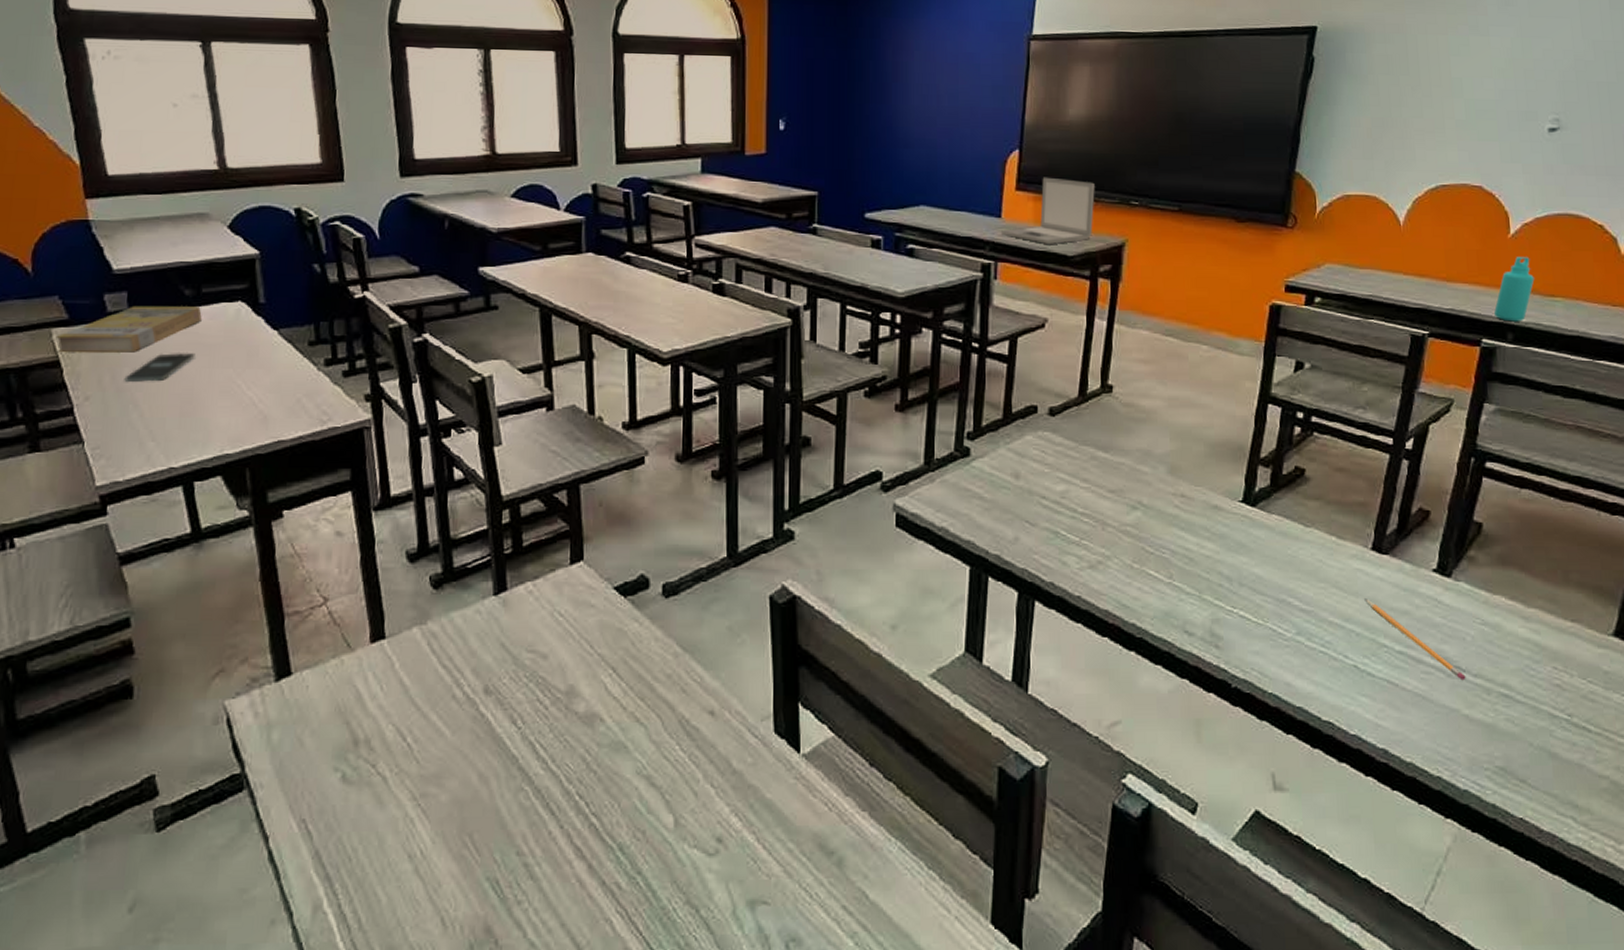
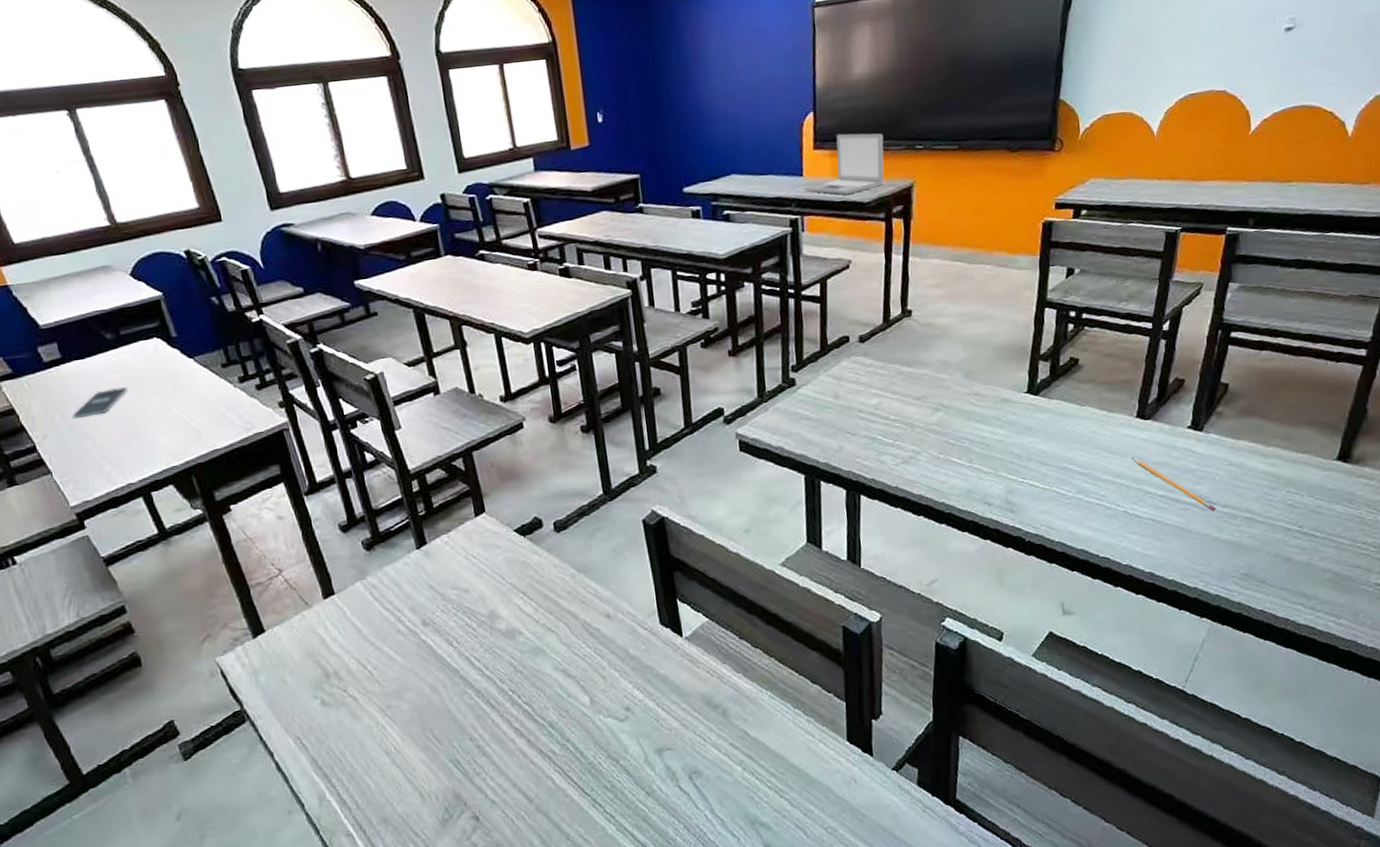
book: present [56,306,202,353] -> none [5,347,126,401]
water bottle: present [1493,257,1535,322] -> none [1237,149,1272,209]

